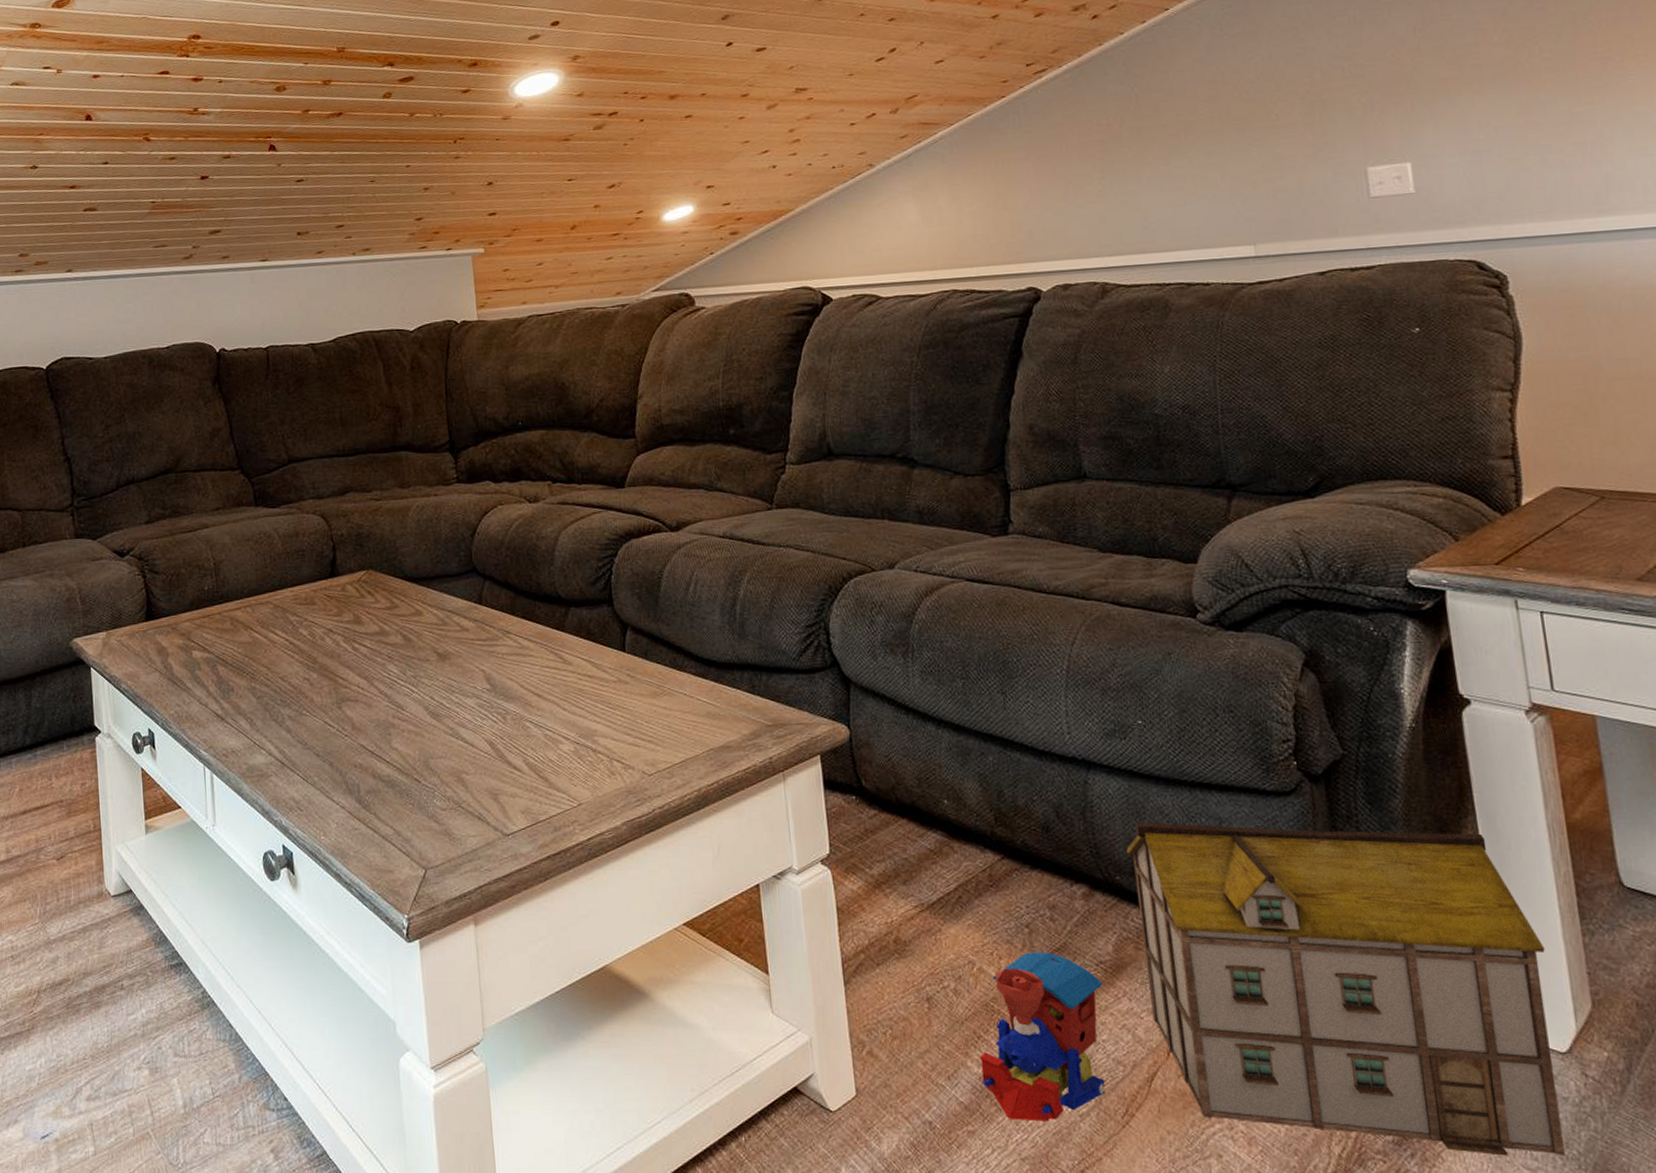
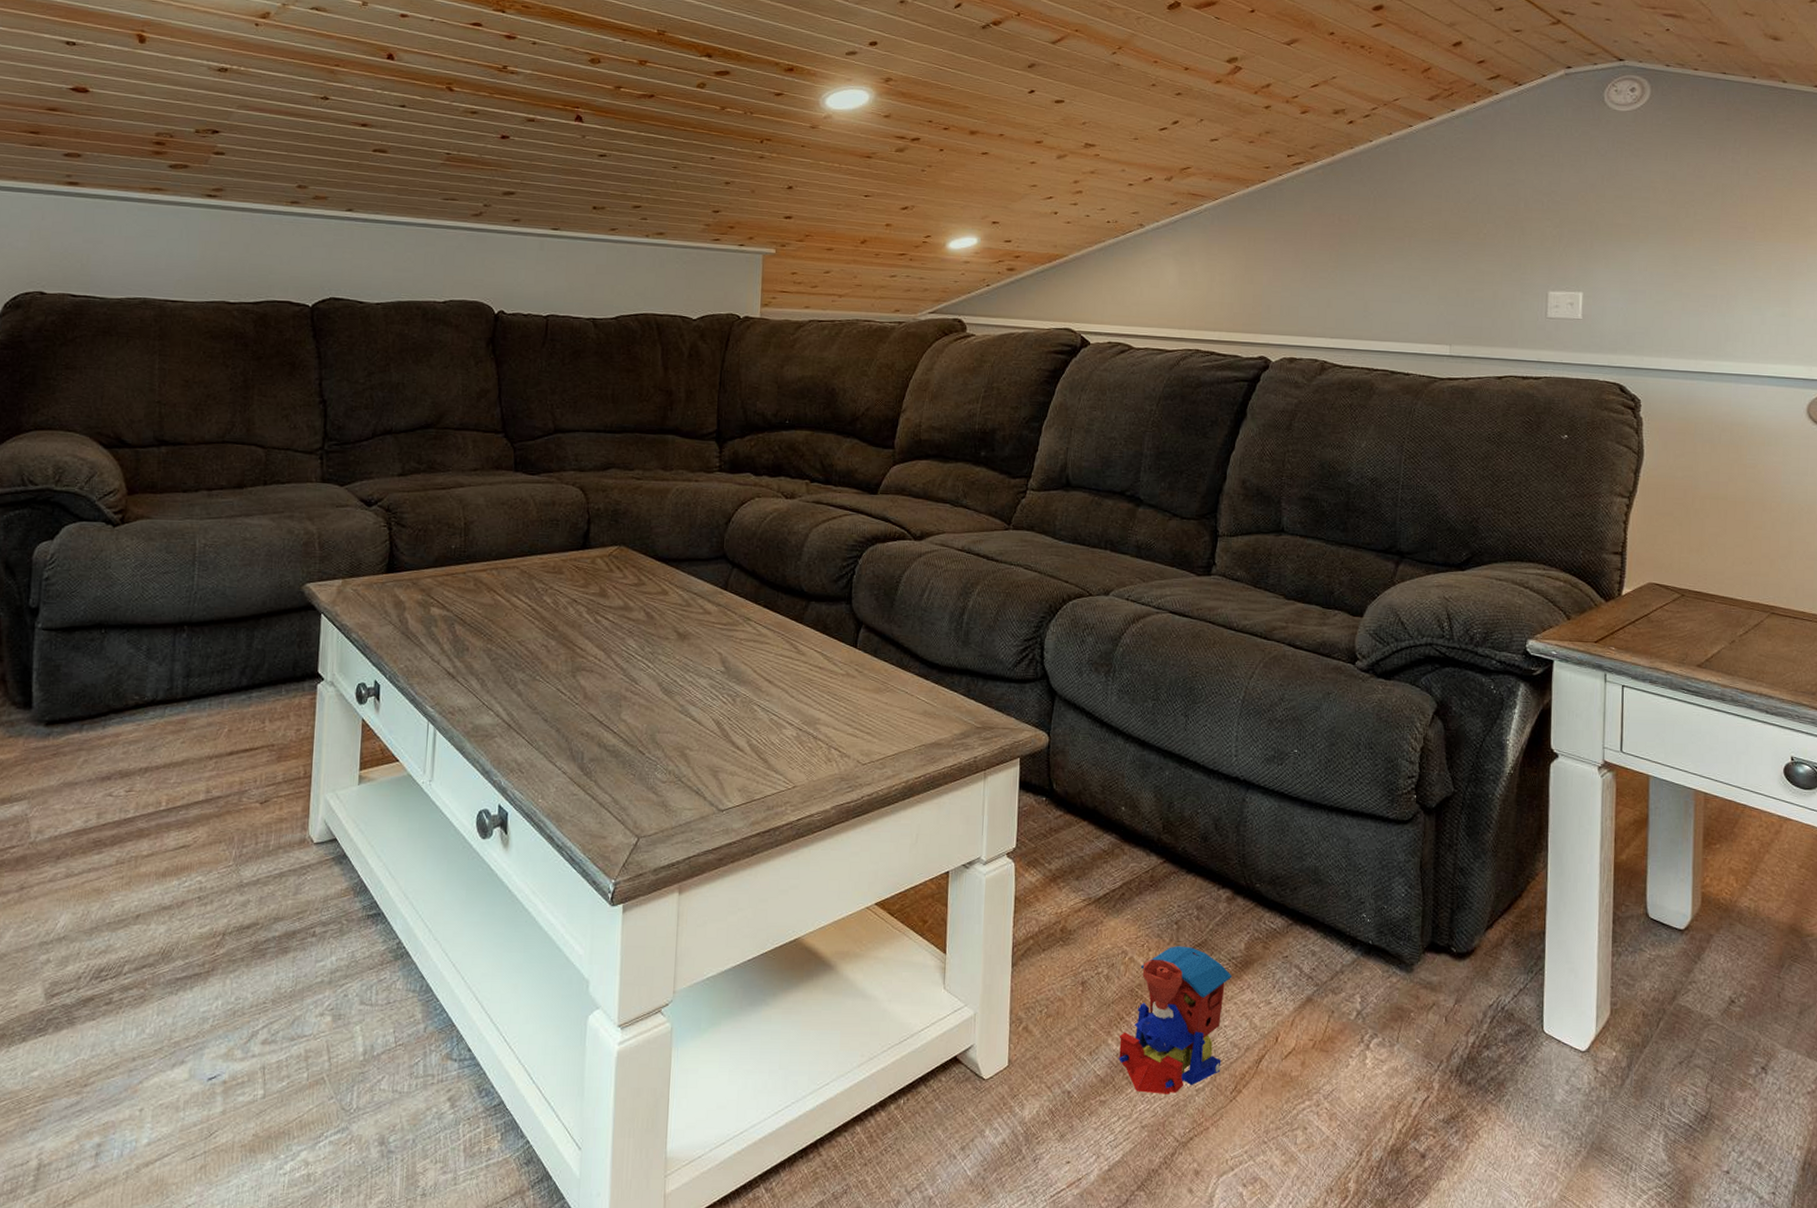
toy house: present [1126,821,1566,1156] -> none [1268,837,1583,1135]

